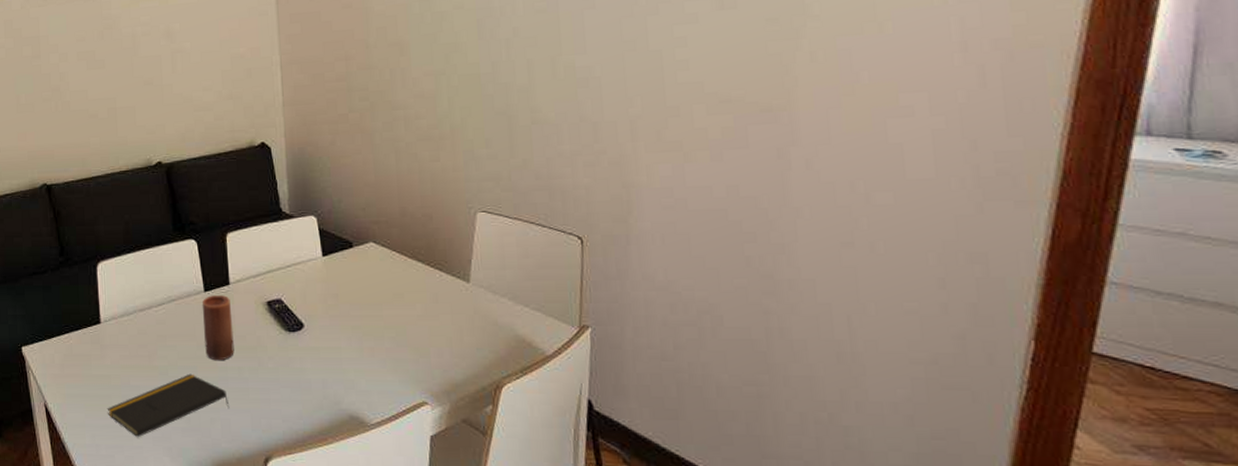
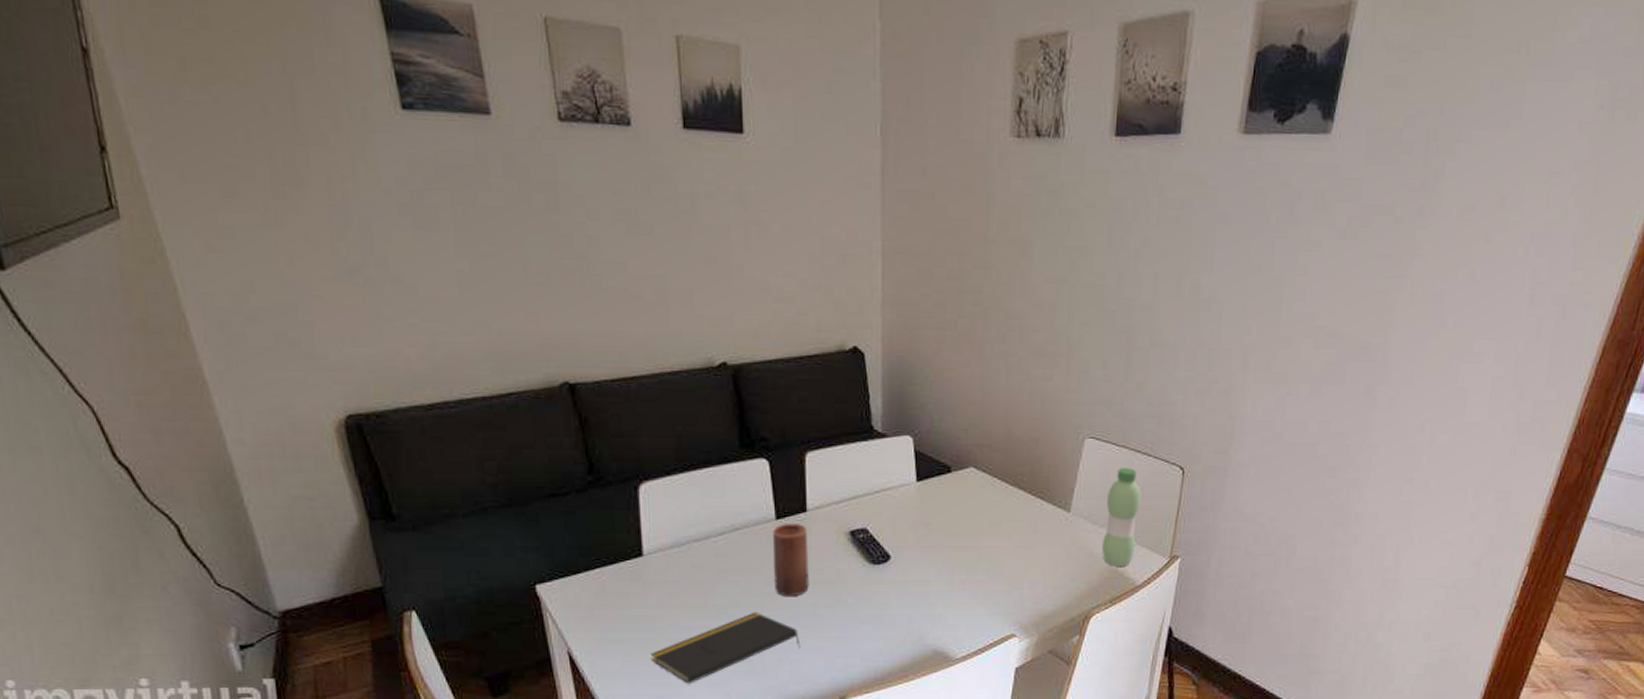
water bottle: none [505,239,541,336] -> present [1102,468,1141,566]

